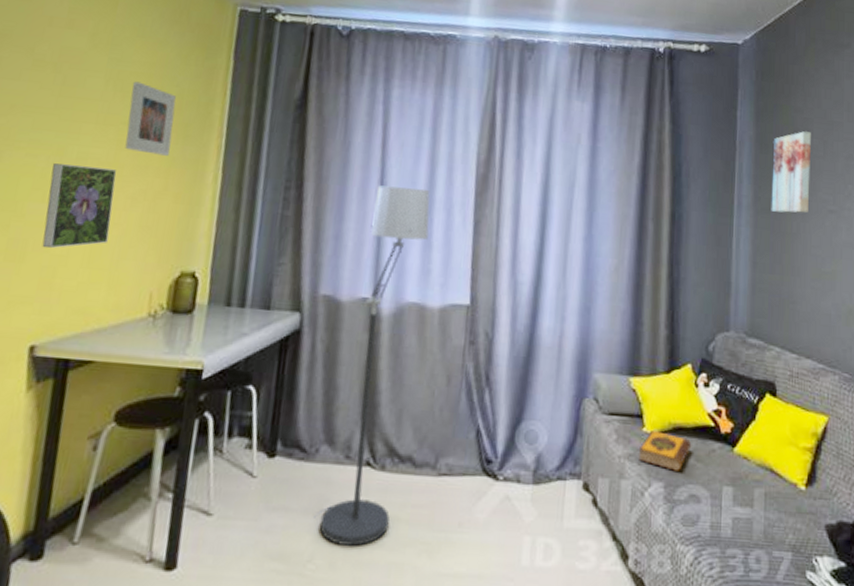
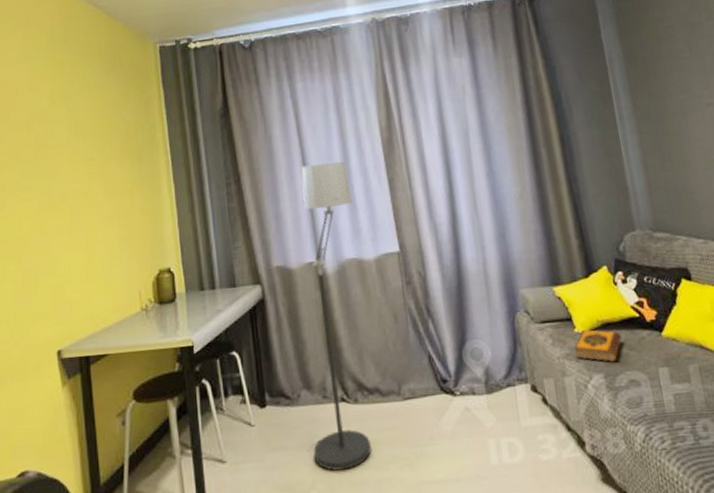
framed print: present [42,163,117,249] -> none [44,198,97,272]
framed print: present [125,81,176,156] -> none [89,123,129,181]
wall art: present [771,131,811,213] -> none [641,37,687,116]

